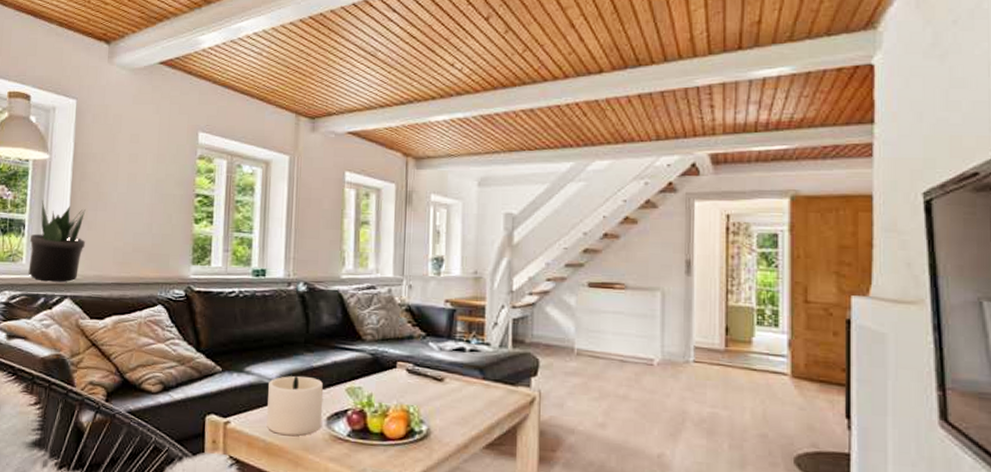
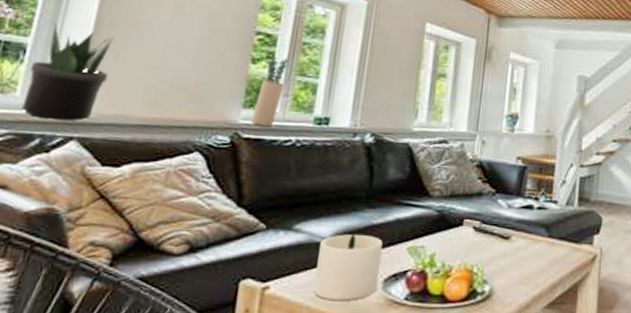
vase: none [200,213,227,280] -> present [251,54,291,127]

